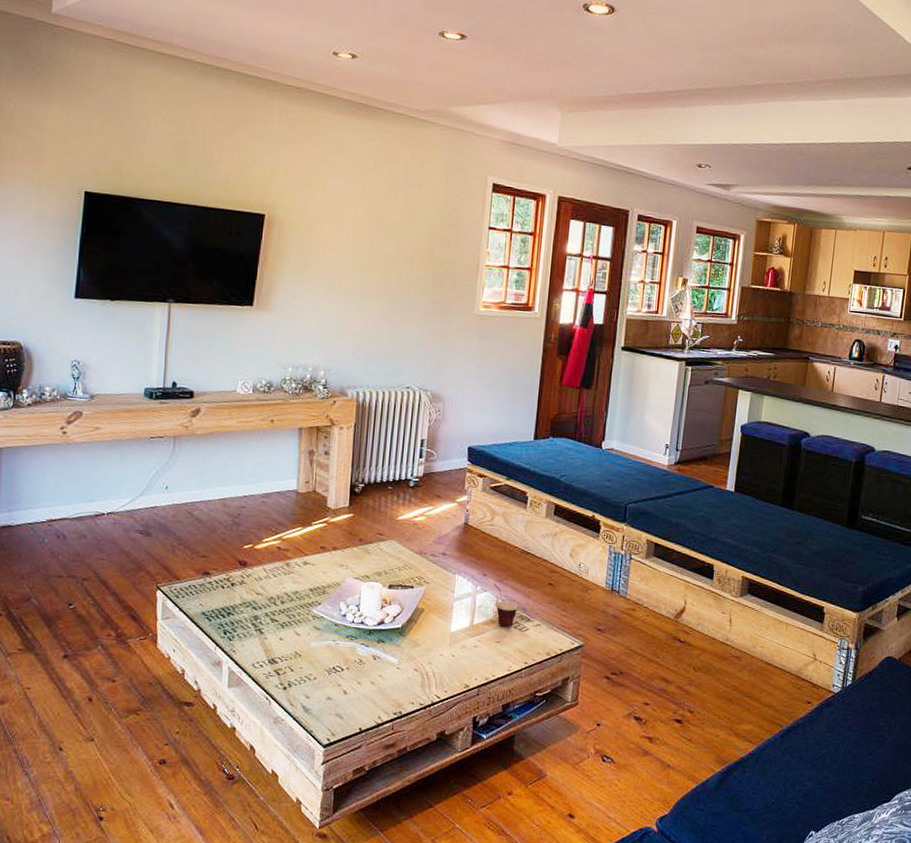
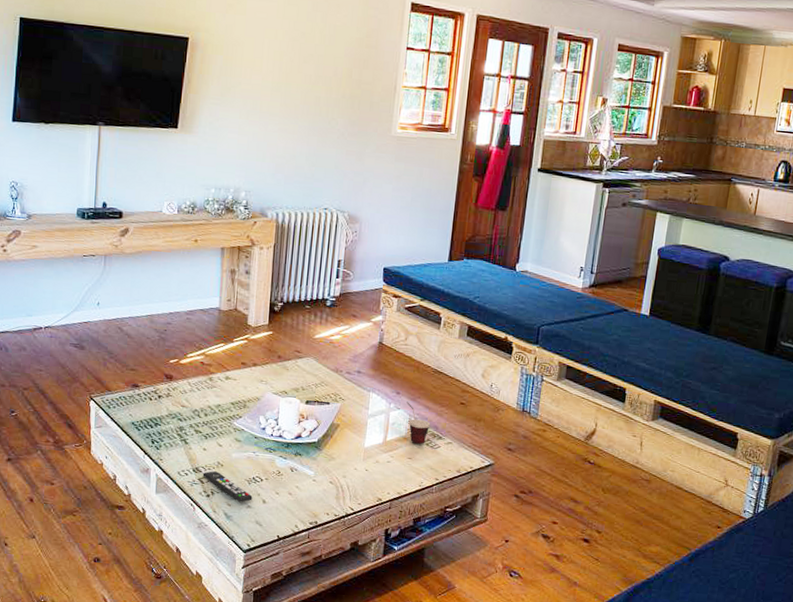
remote control: none [279,662,333,694] -> present [202,471,253,503]

